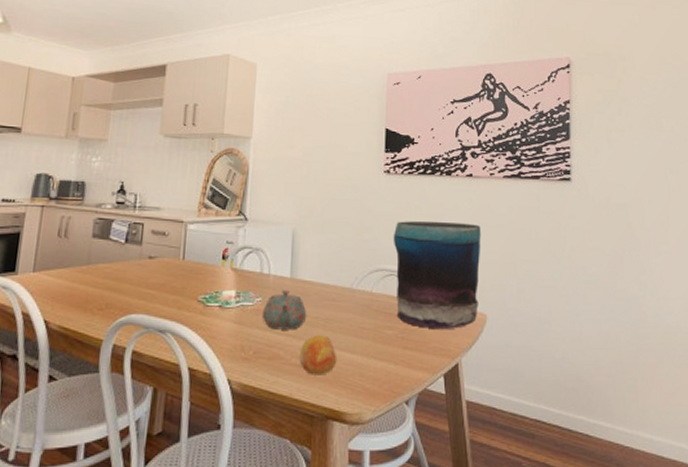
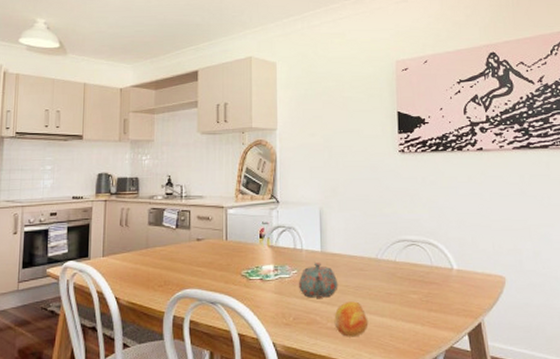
vase: present [393,221,481,330] -> none [411,194,497,293]

